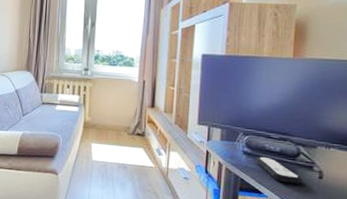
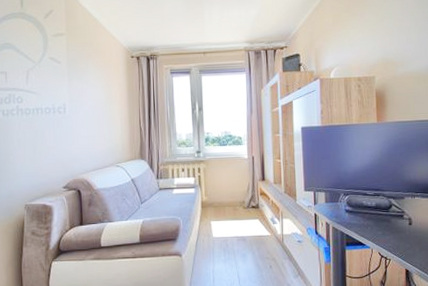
remote control: present [256,156,303,184] -> none [357,212,397,233]

